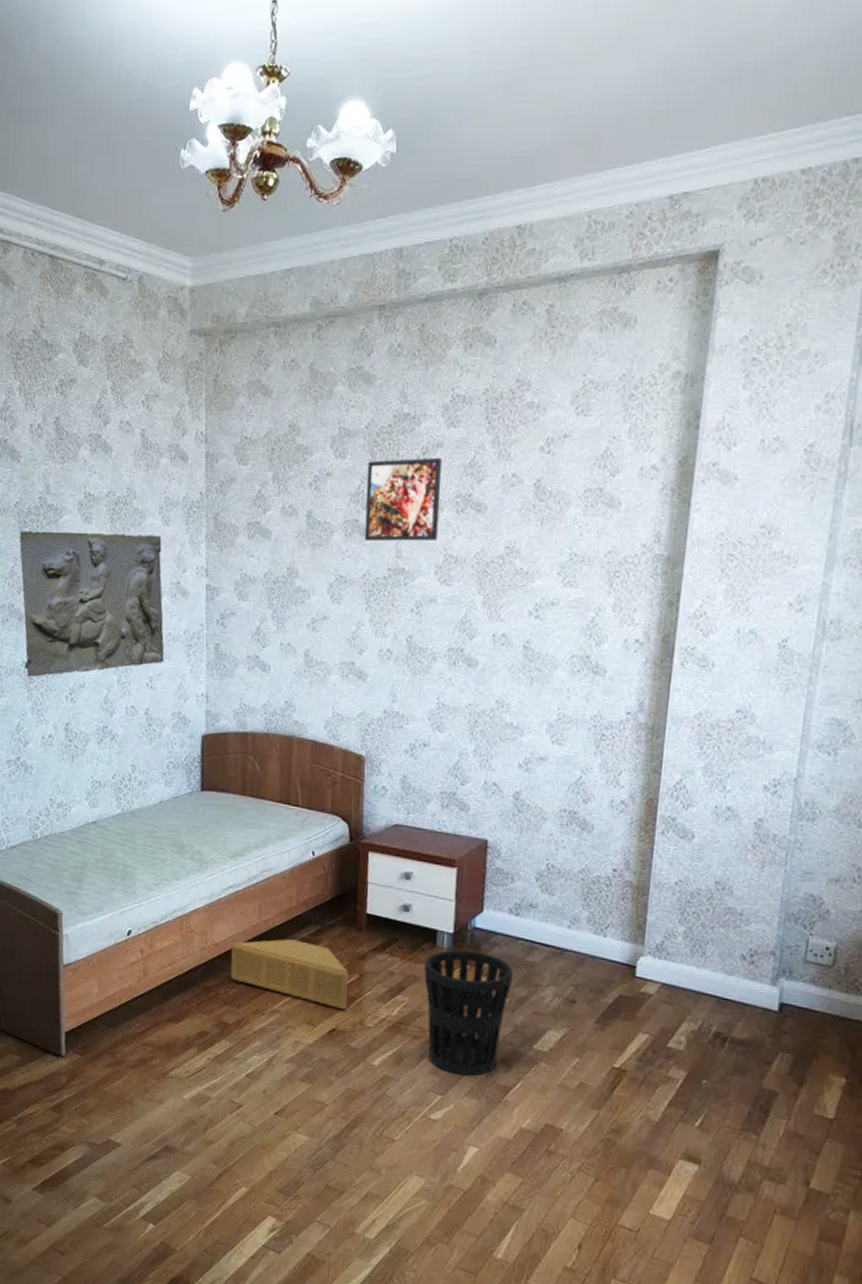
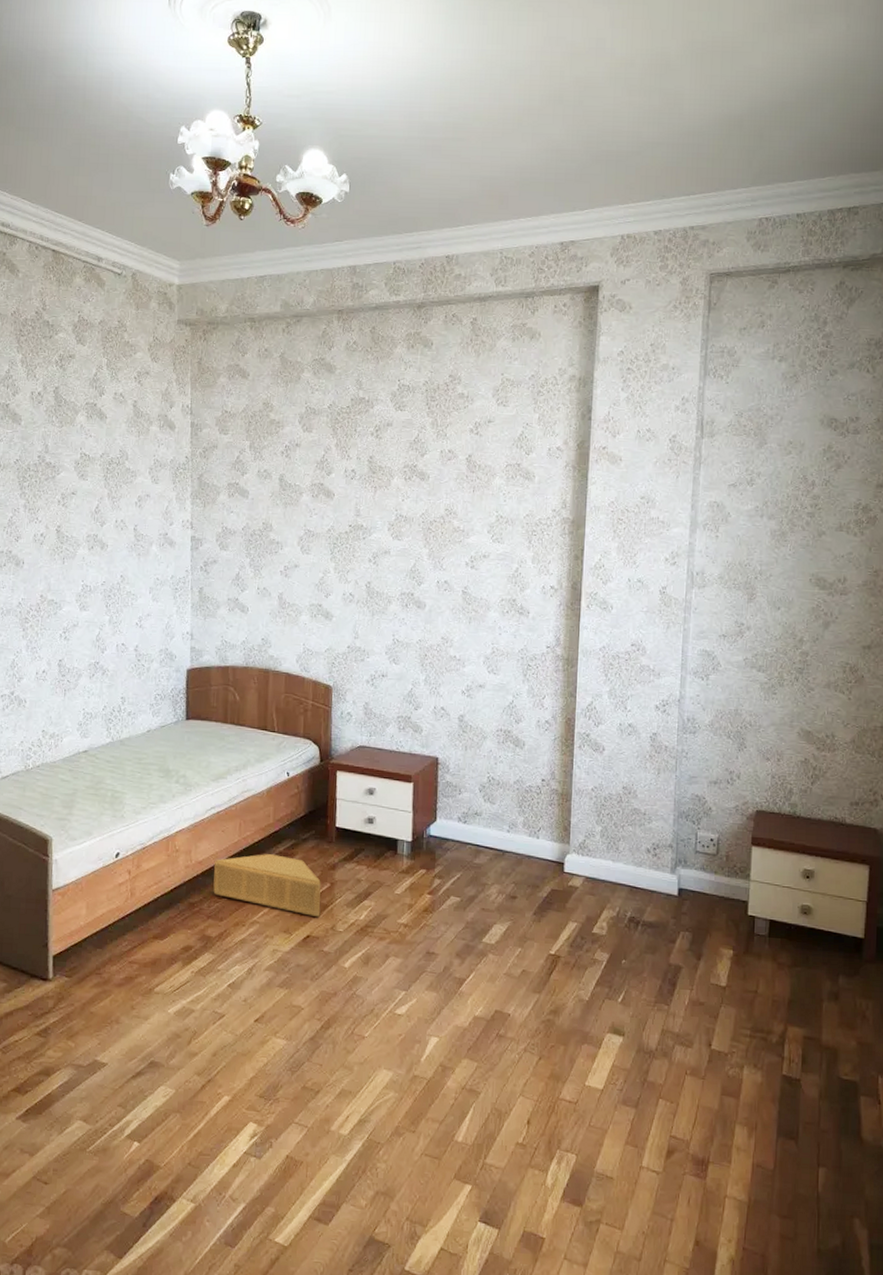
relief sculpture: present [19,530,165,678] -> none [18,485,153,618]
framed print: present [364,457,442,542] -> none [328,434,392,503]
wastebasket: present [424,949,514,1076] -> none [387,856,464,971]

